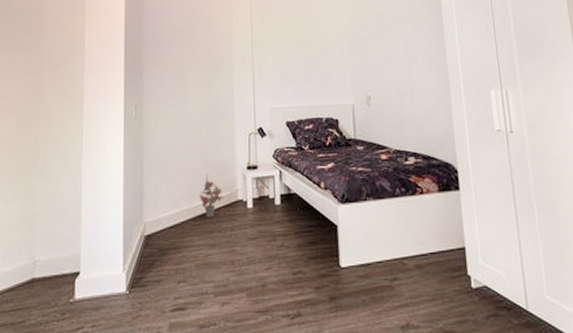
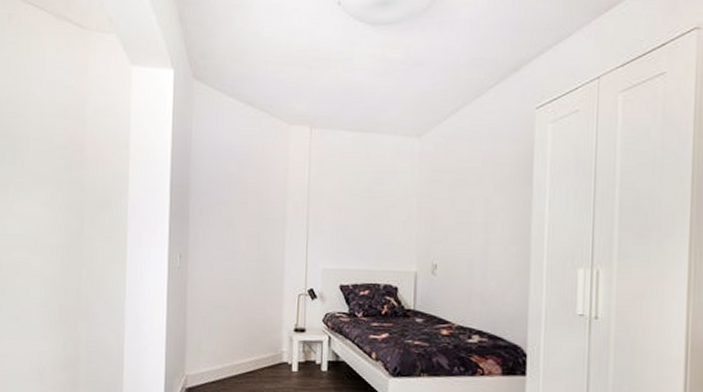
potted plant: present [200,174,225,218] -> none [243,332,269,377]

